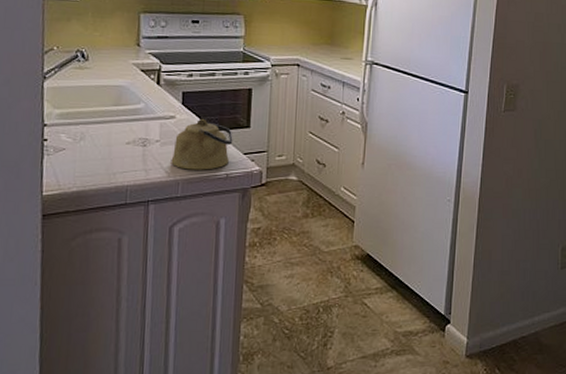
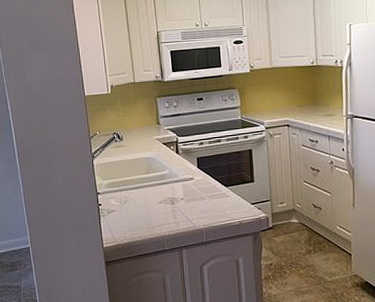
kettle: present [171,119,233,170] -> none [194,178,241,220]

